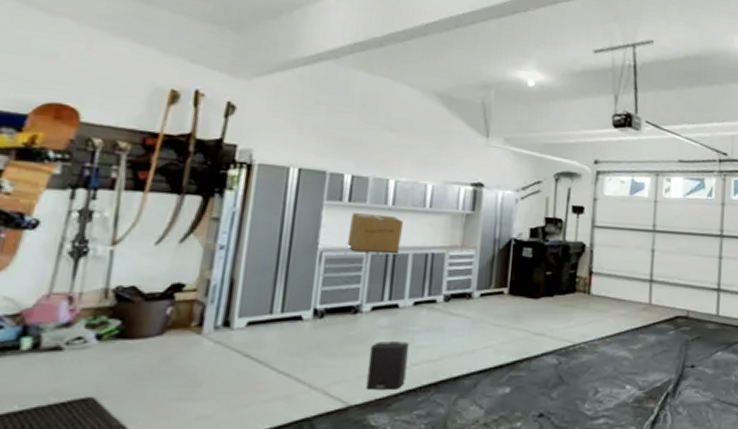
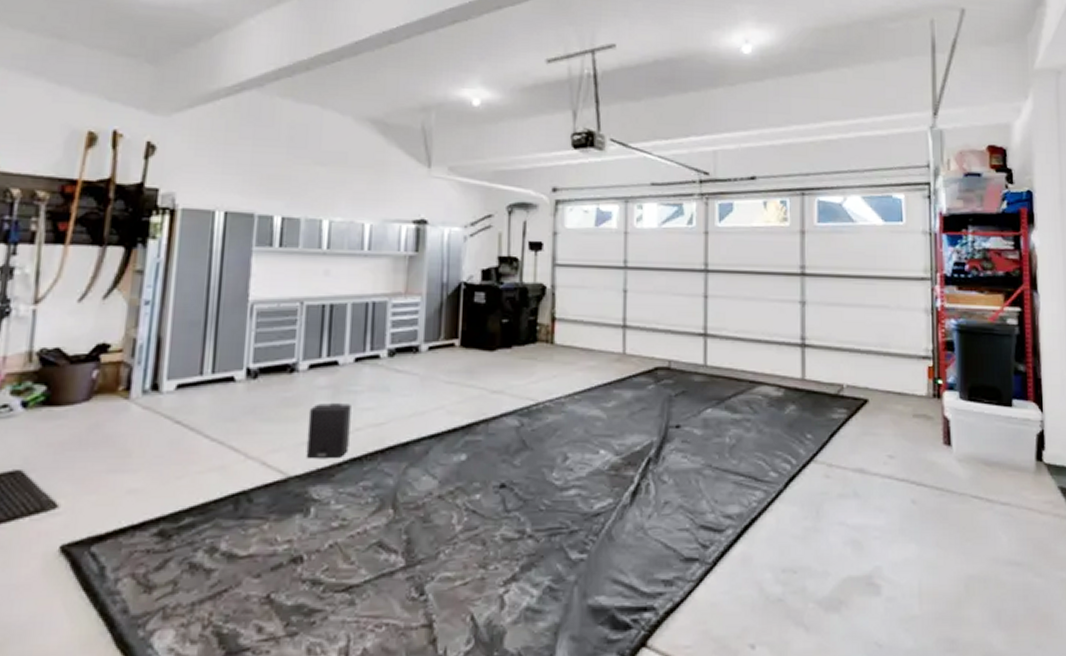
box: present [347,213,403,254] -> none [279,259,339,305]

